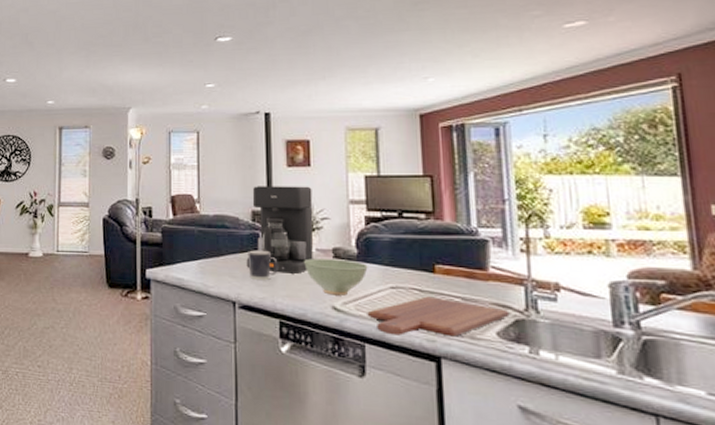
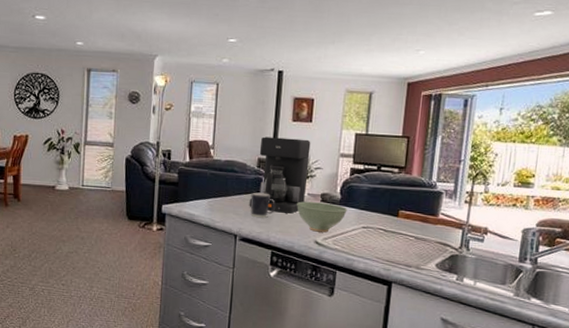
cutting board: present [367,296,510,337] -> none [341,235,448,267]

